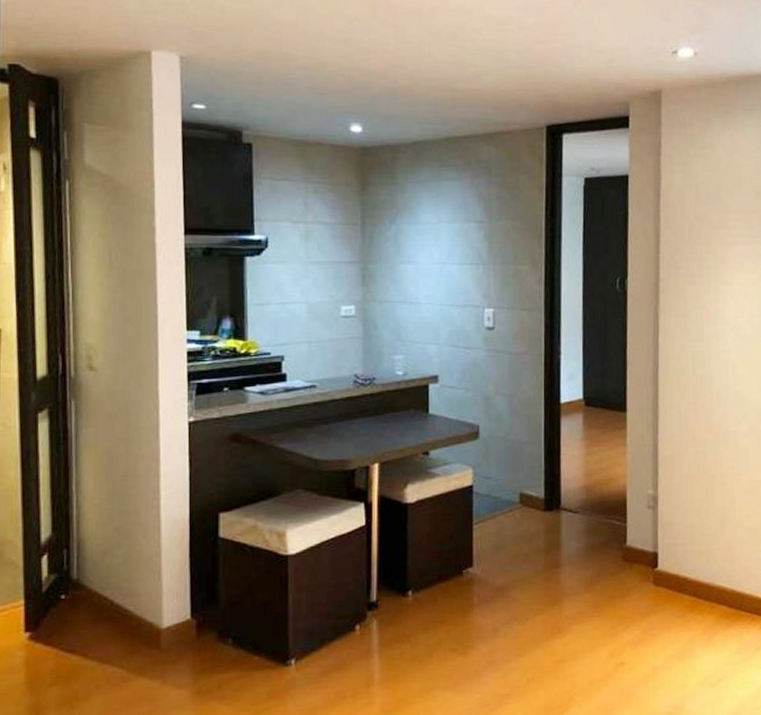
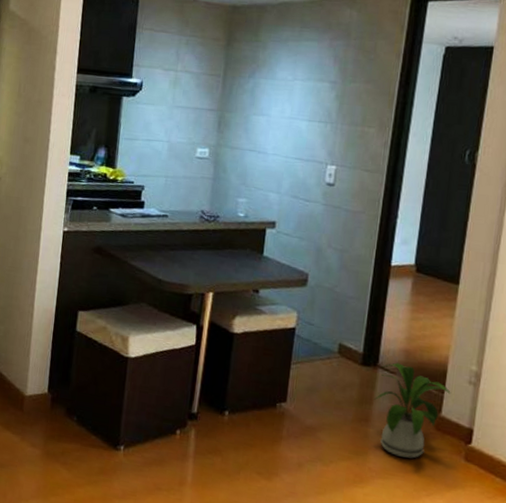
house plant: none [561,501,633,597] -> present [374,362,451,459]

